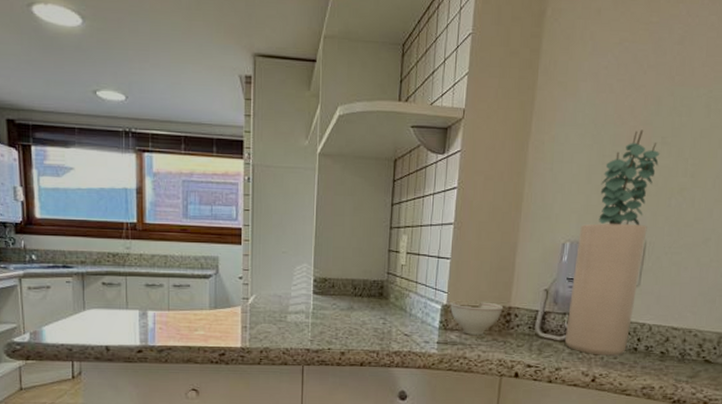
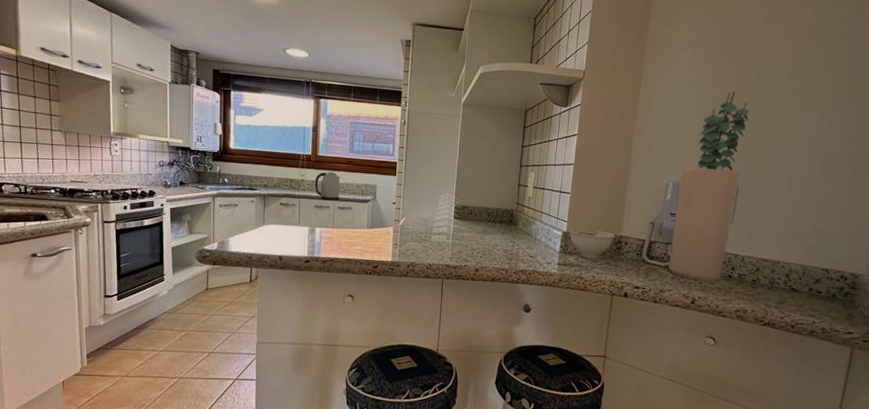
kettle: none [143,243,175,277] -> present [314,172,341,201]

